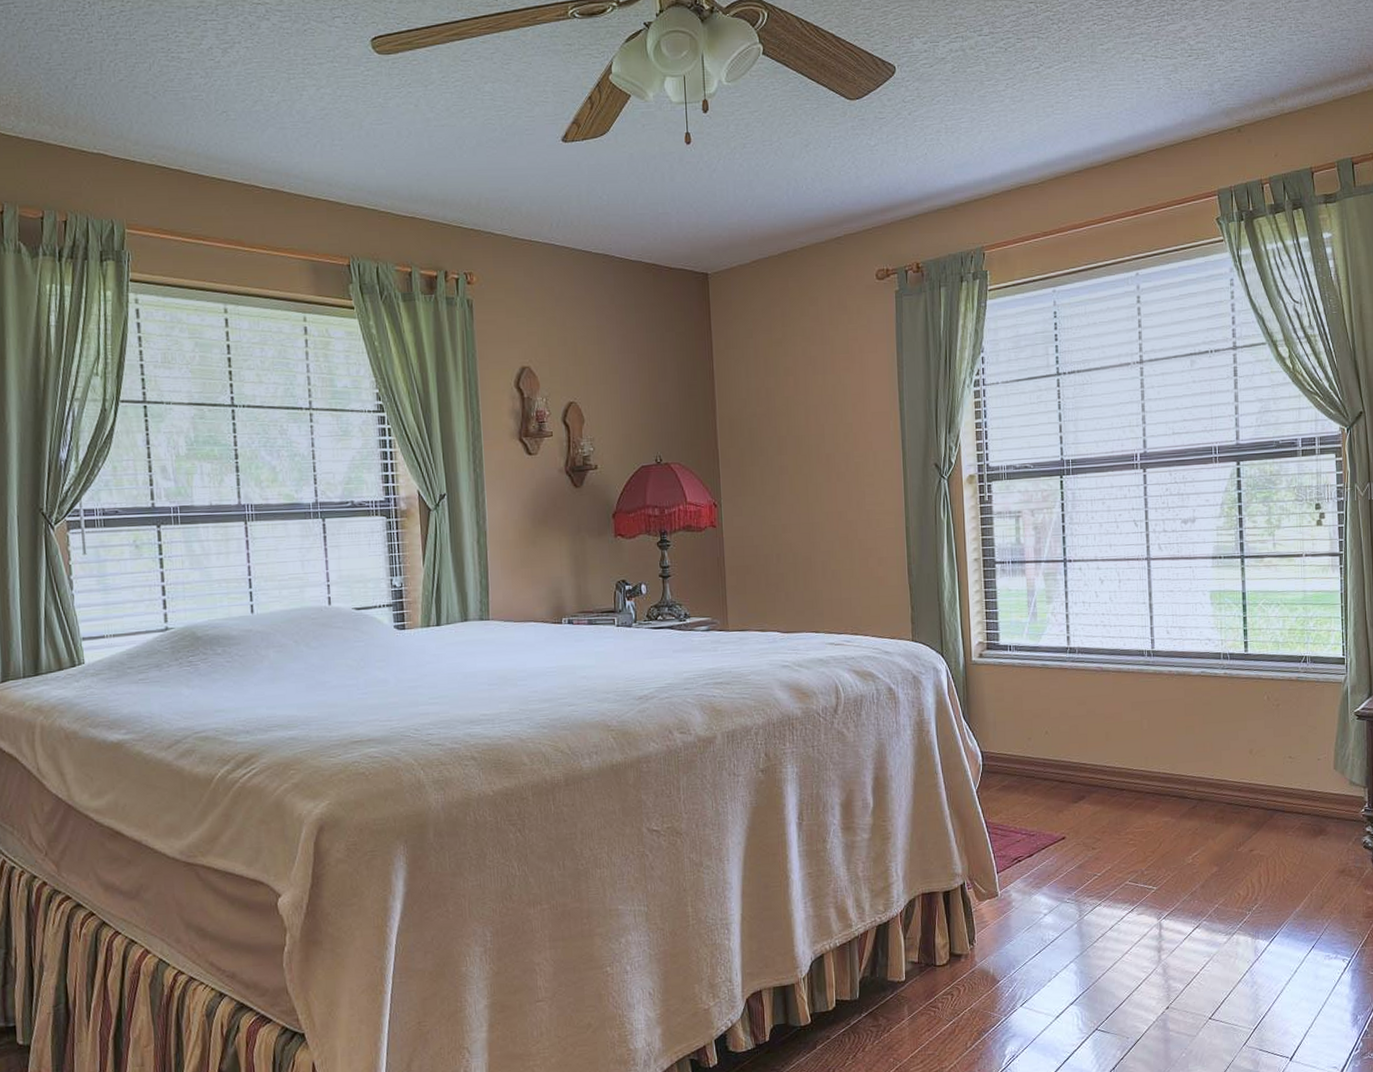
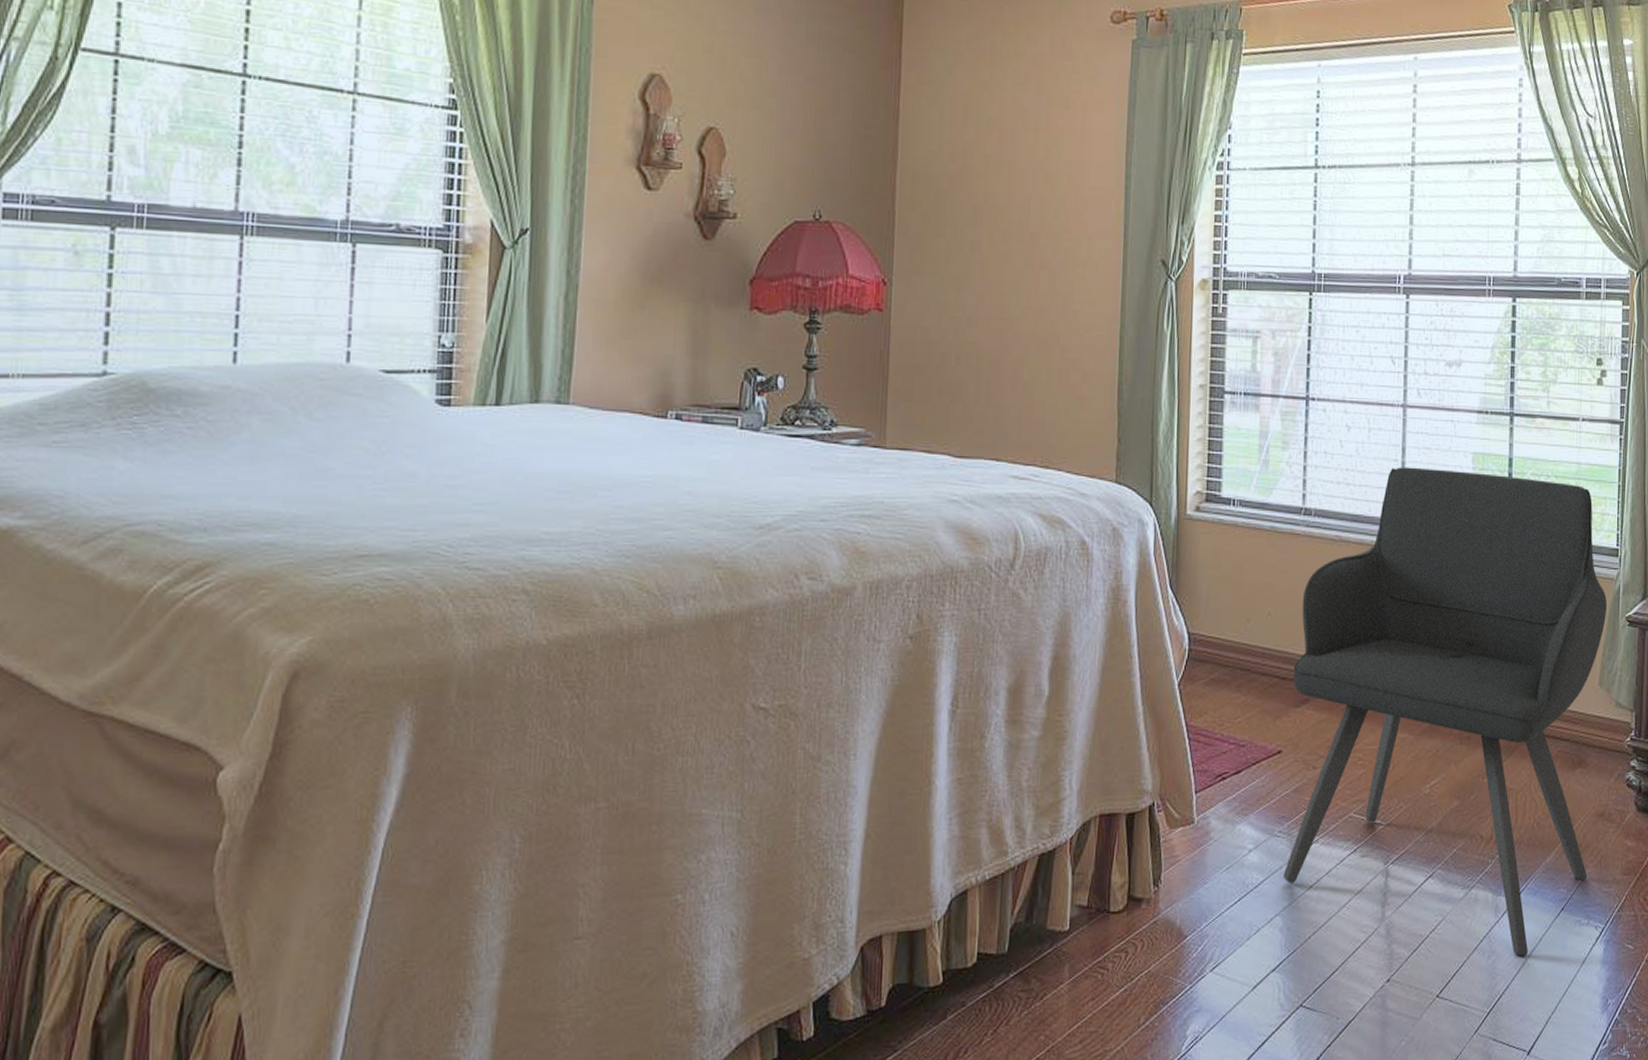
armchair: none [1070,606,1338,986] -> present [1283,467,1608,957]

